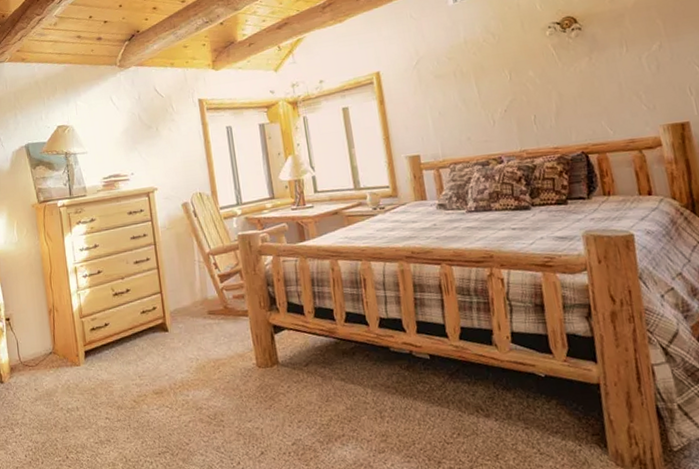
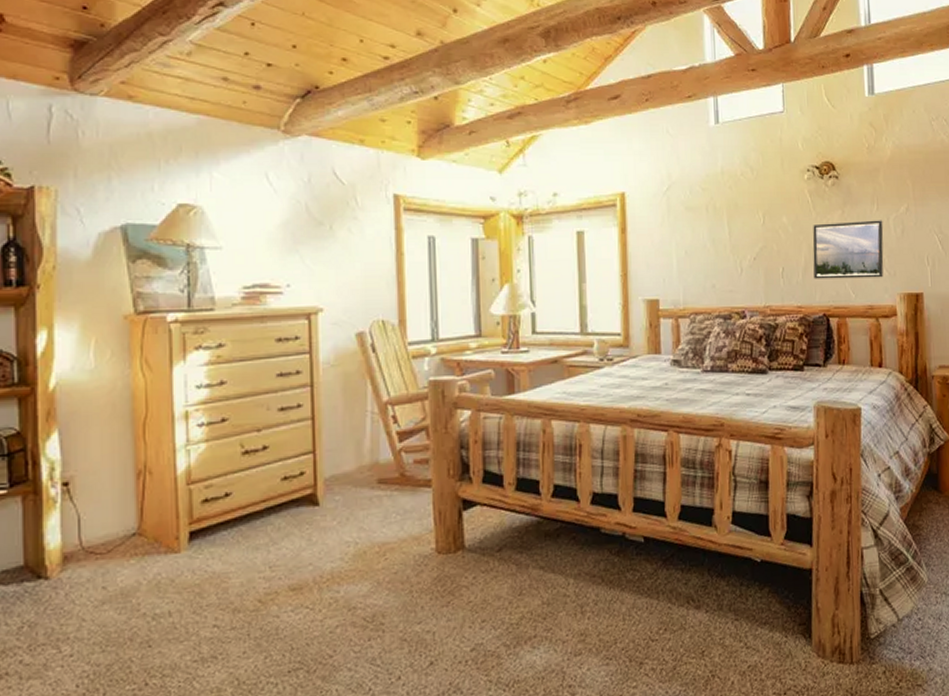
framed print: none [560,60,642,122] -> present [813,220,884,279]

